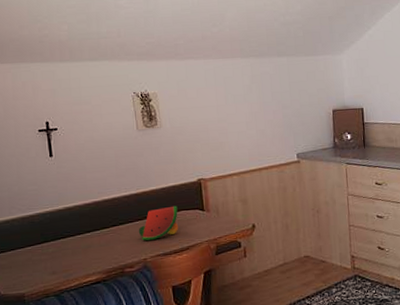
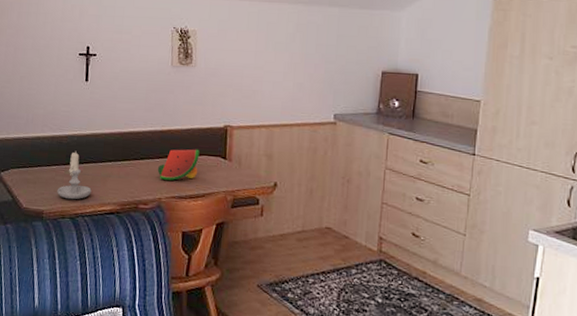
candle: none [36,227,74,278] -> present [57,150,92,200]

